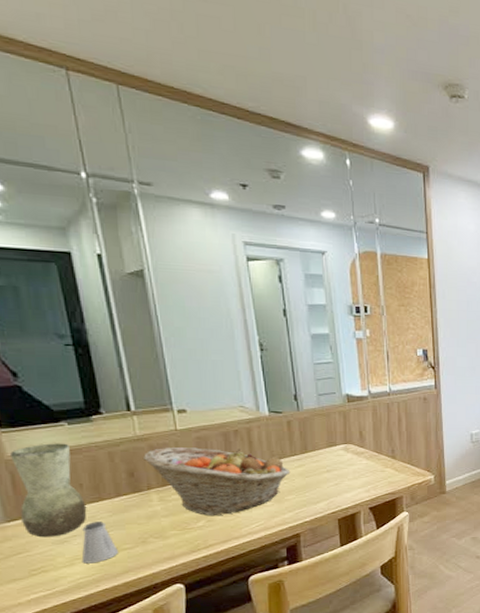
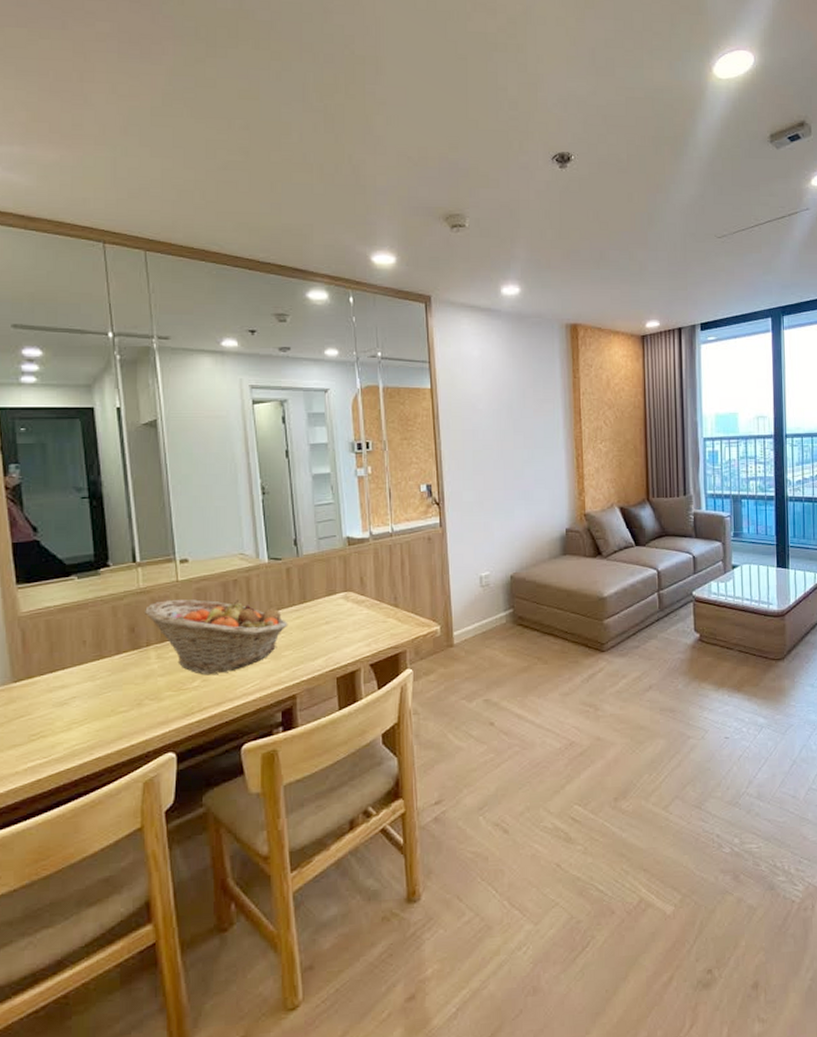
vase: present [9,443,87,538] -> none [22,598,88,699]
saltshaker: present [81,521,118,564] -> none [78,681,114,728]

